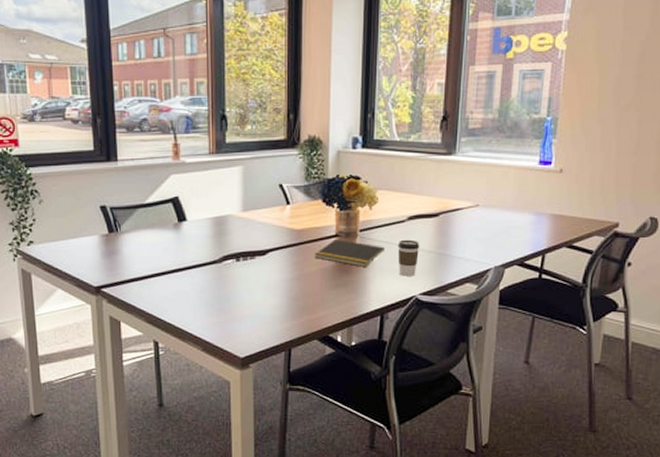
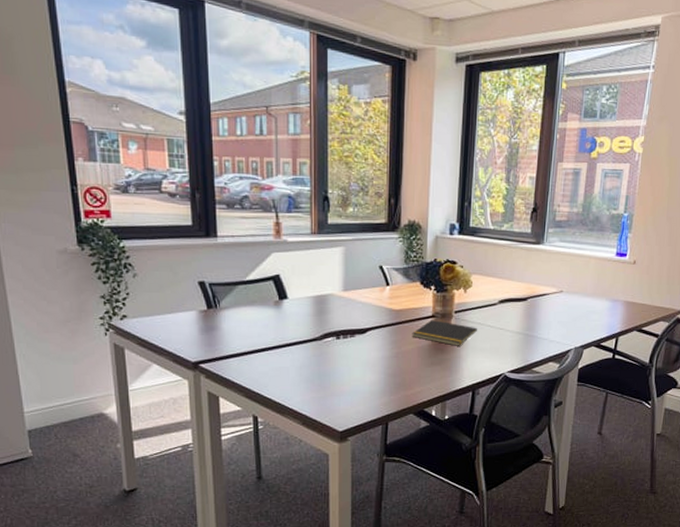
coffee cup: present [398,239,420,276] -> none [489,321,510,355]

